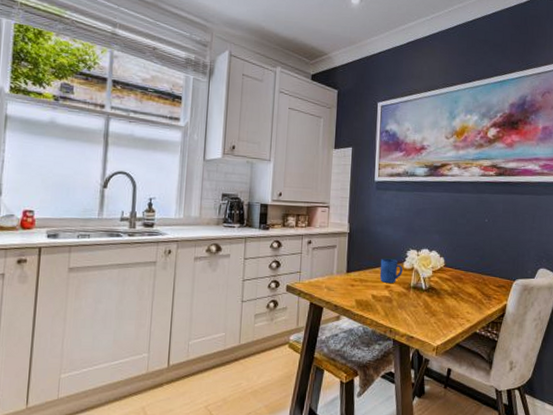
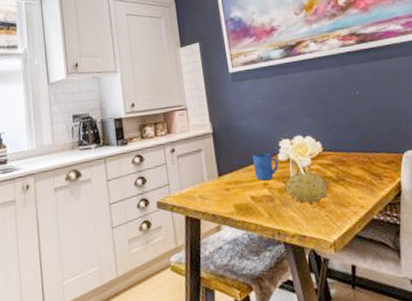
fruit: none [402,282,442,311] -> present [283,171,329,205]

